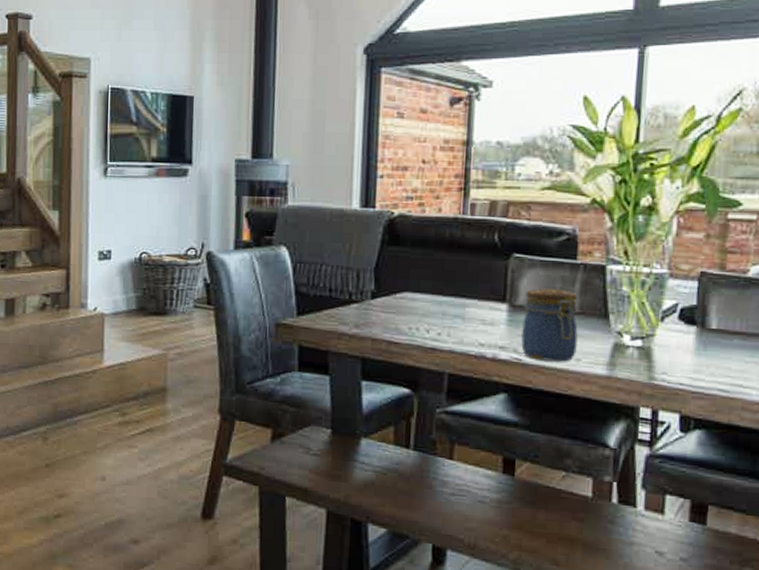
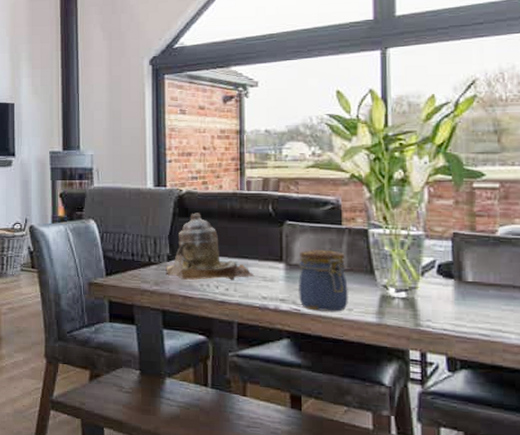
teapot: none [368,241,472,323] -> present [166,213,255,281]

